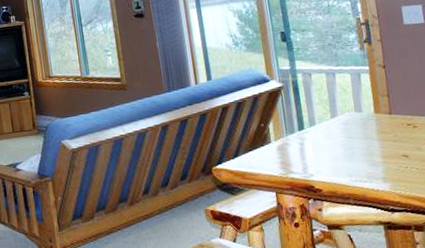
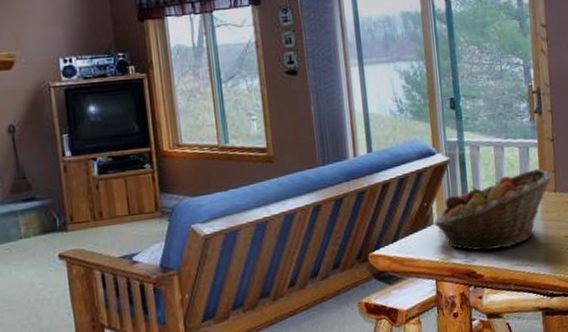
fruit basket: none [271,93,386,168] -> present [434,168,552,252]

